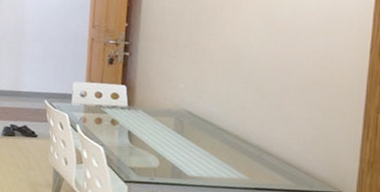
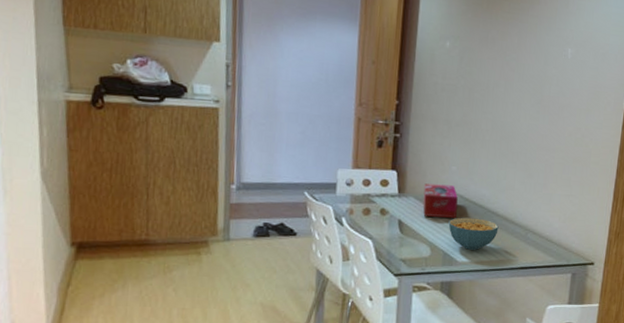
tissue box: none [151,98,186,133] -> present [423,183,458,218]
cereal bowl: none [177,132,230,166] -> present [448,217,499,250]

